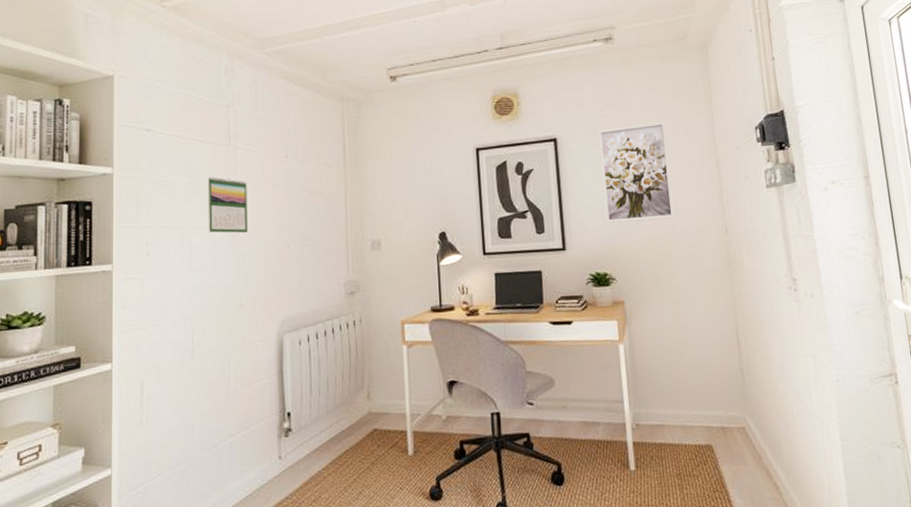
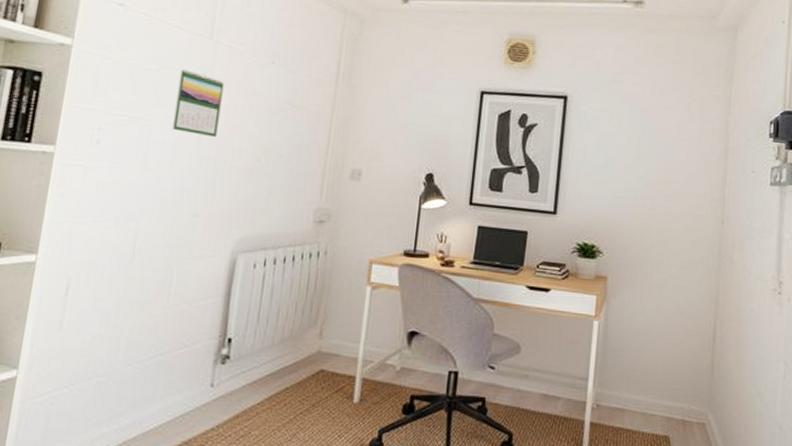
wall art: present [597,120,675,223] -> none [603,95,682,201]

